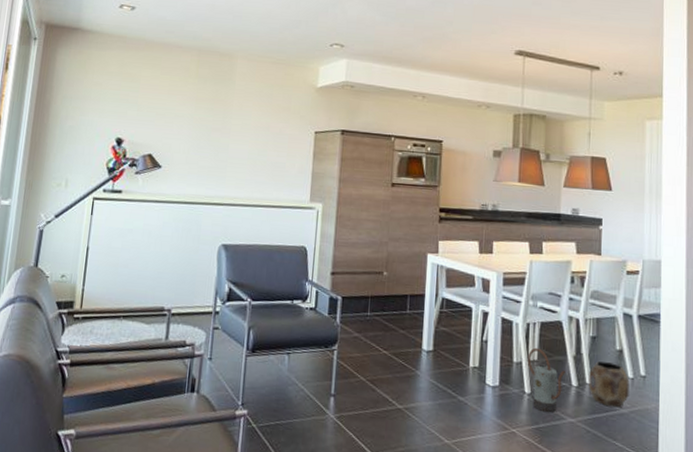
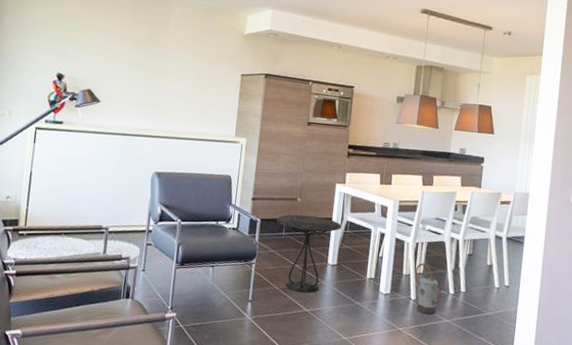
side table: none [360,291,436,386] -> present [277,214,341,294]
planter: present [588,361,630,408] -> none [462,274,496,311]

